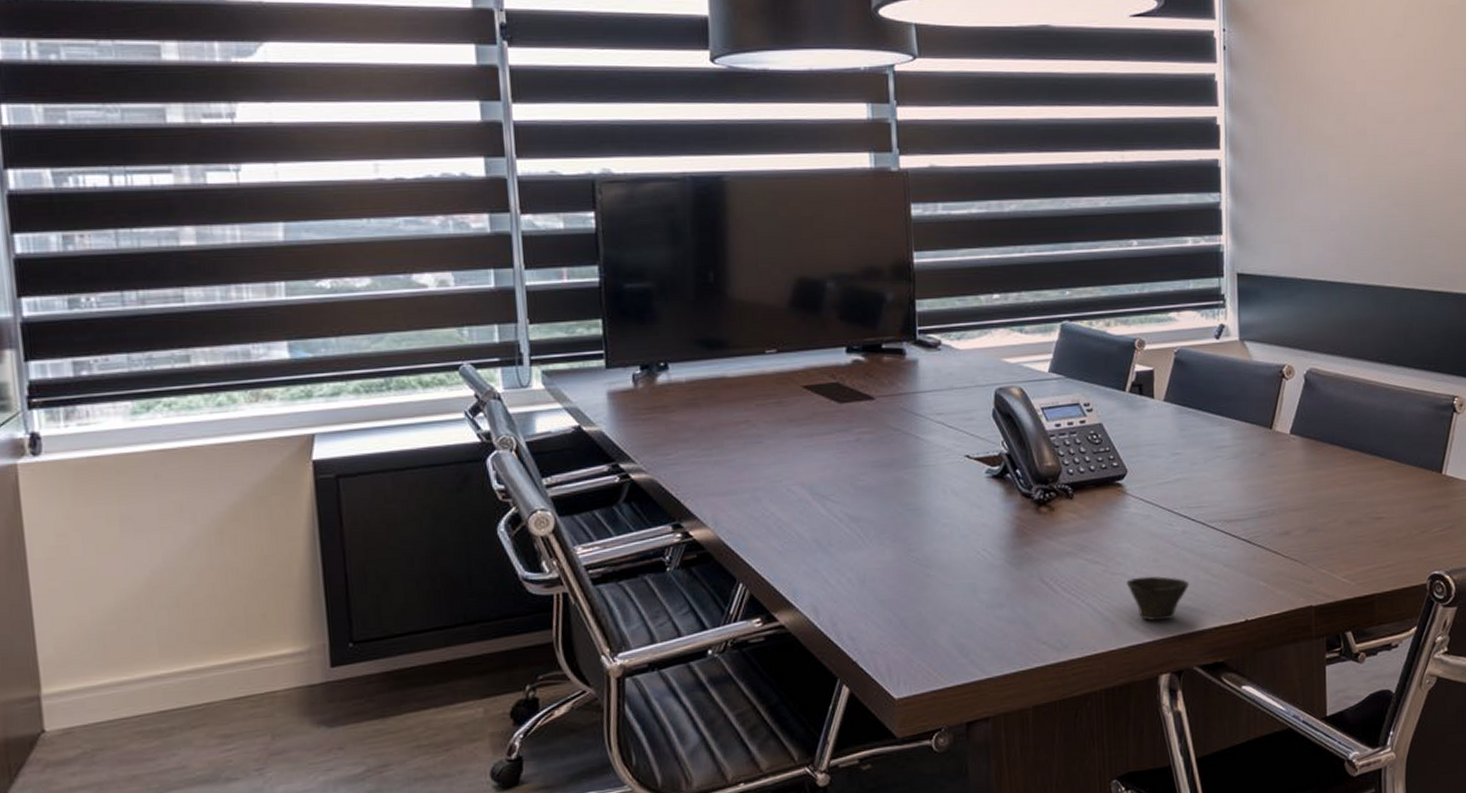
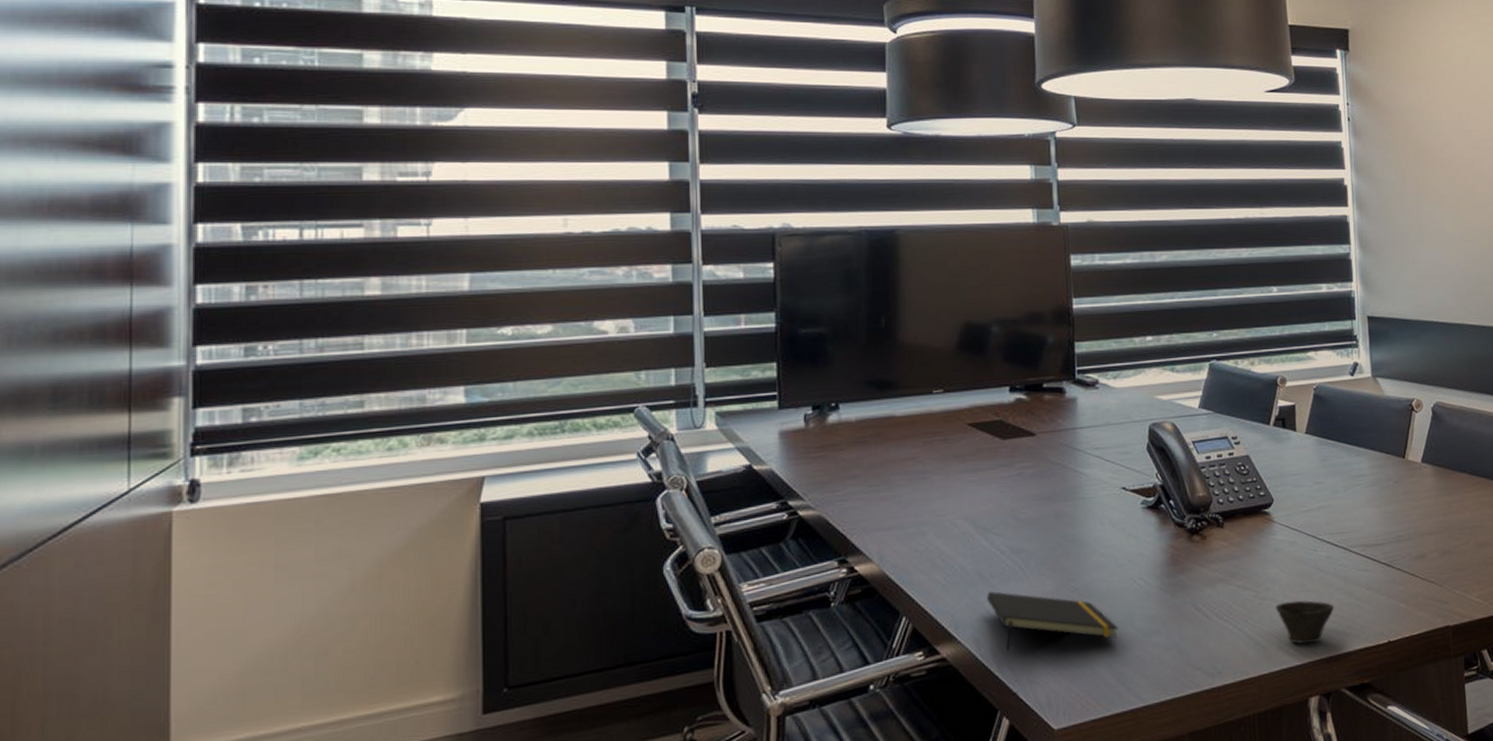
notepad: none [825,559,961,620] -> present [987,591,1118,651]

